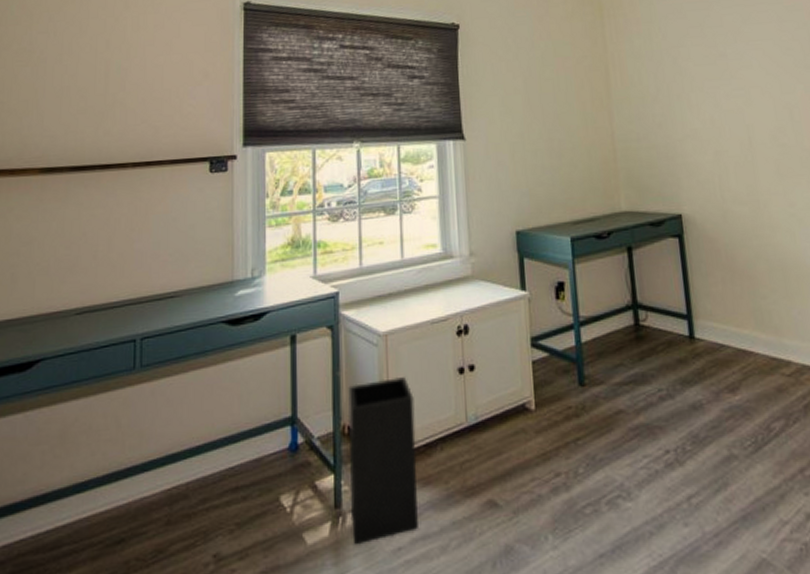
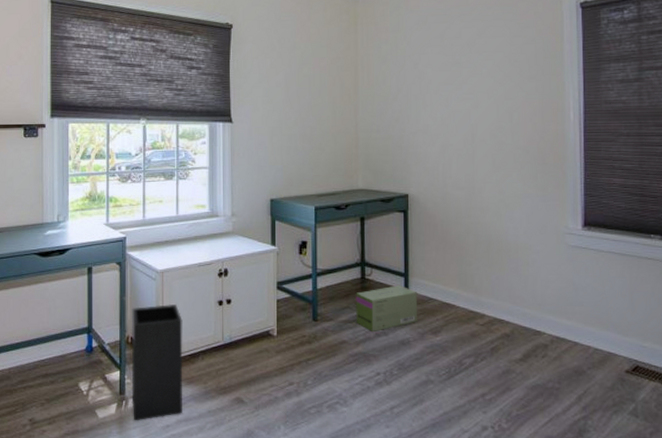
box: none [630,331,709,394] -> present [356,285,418,331]

